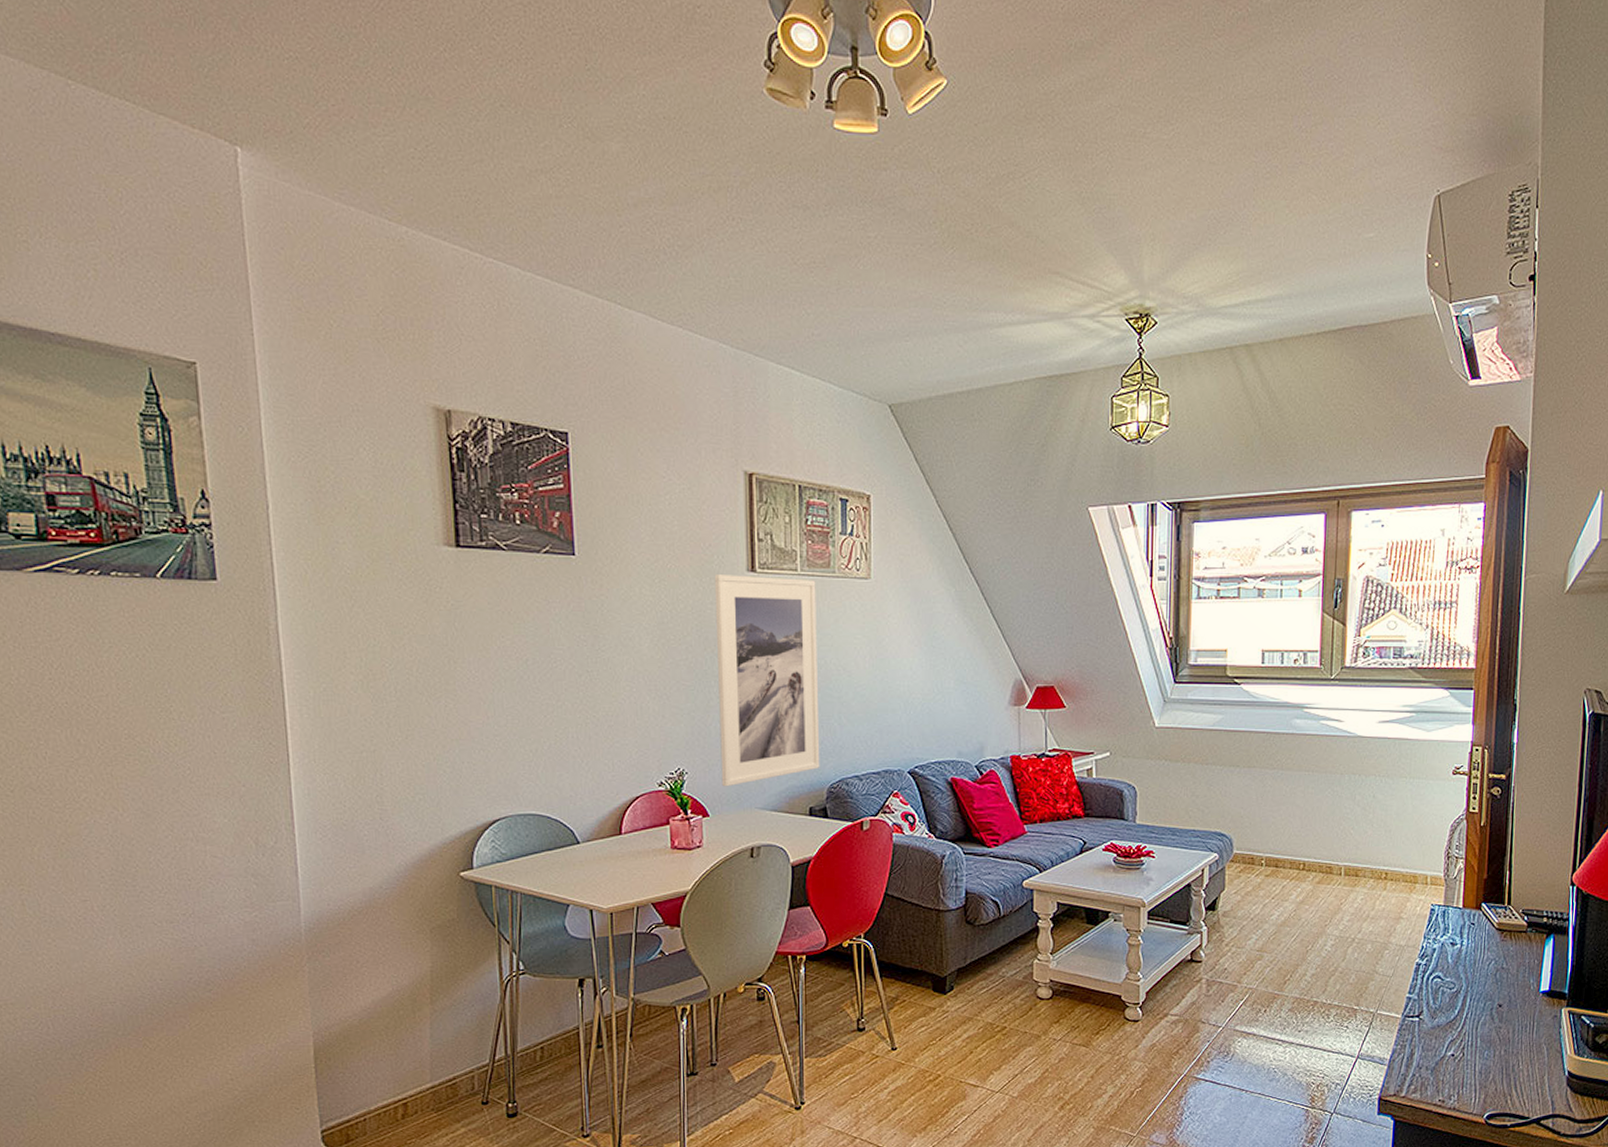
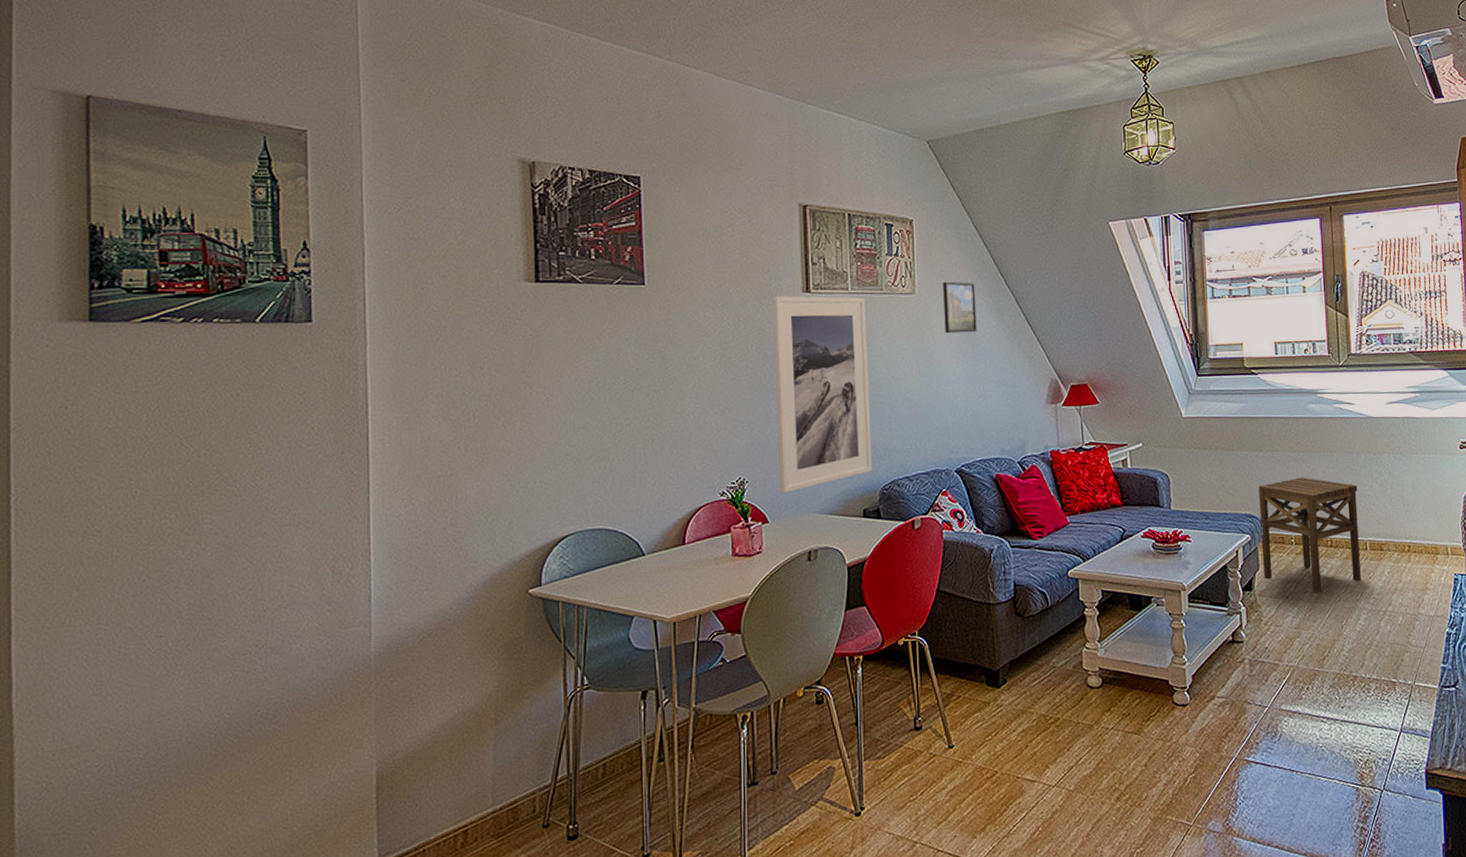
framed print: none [902,566,937,624] -> present [943,281,977,334]
side table: none [1229,796,1338,917] -> present [1259,477,1361,594]

